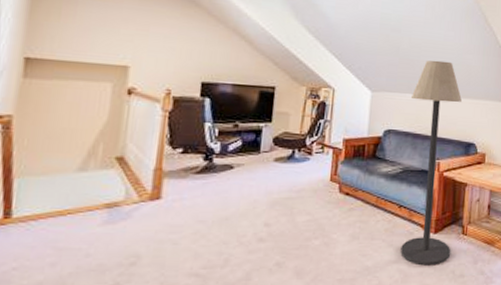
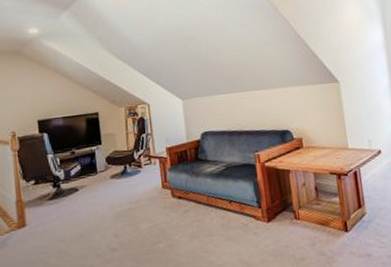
floor lamp: present [400,60,462,266] -> none [220,57,287,255]

